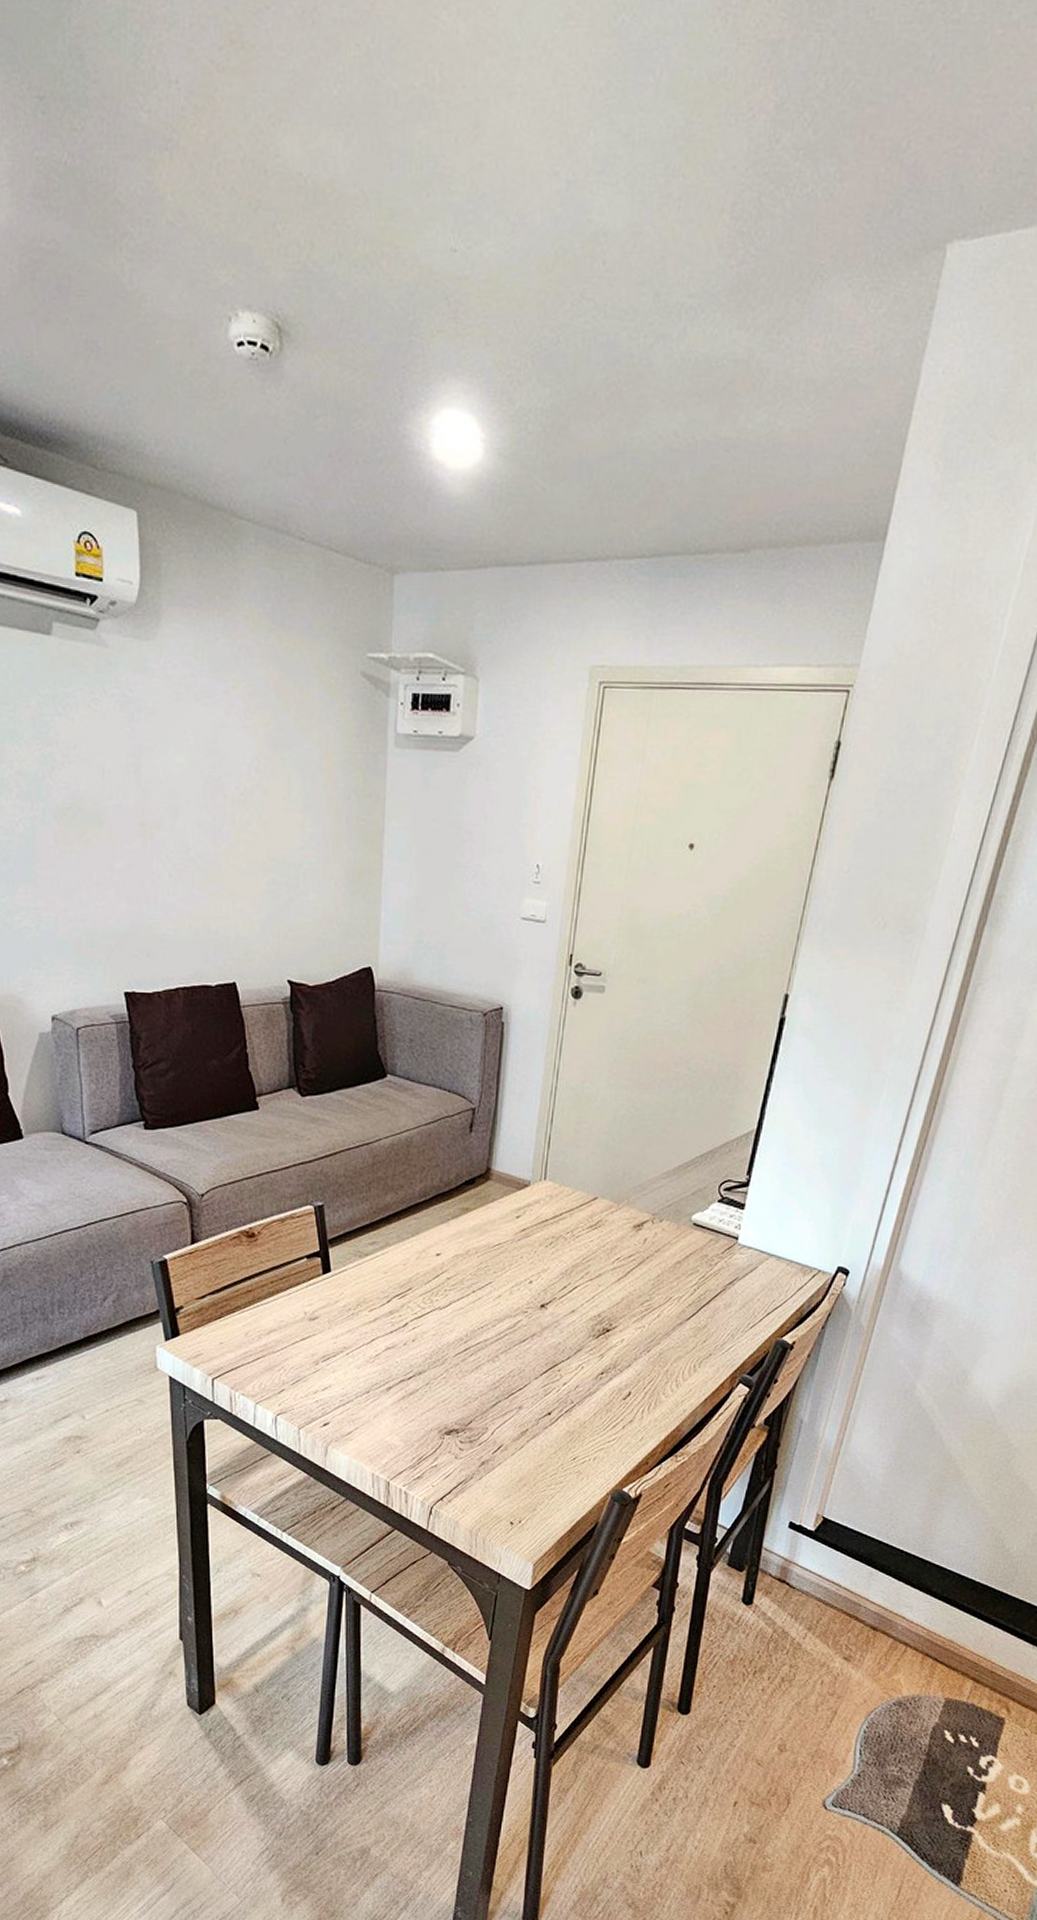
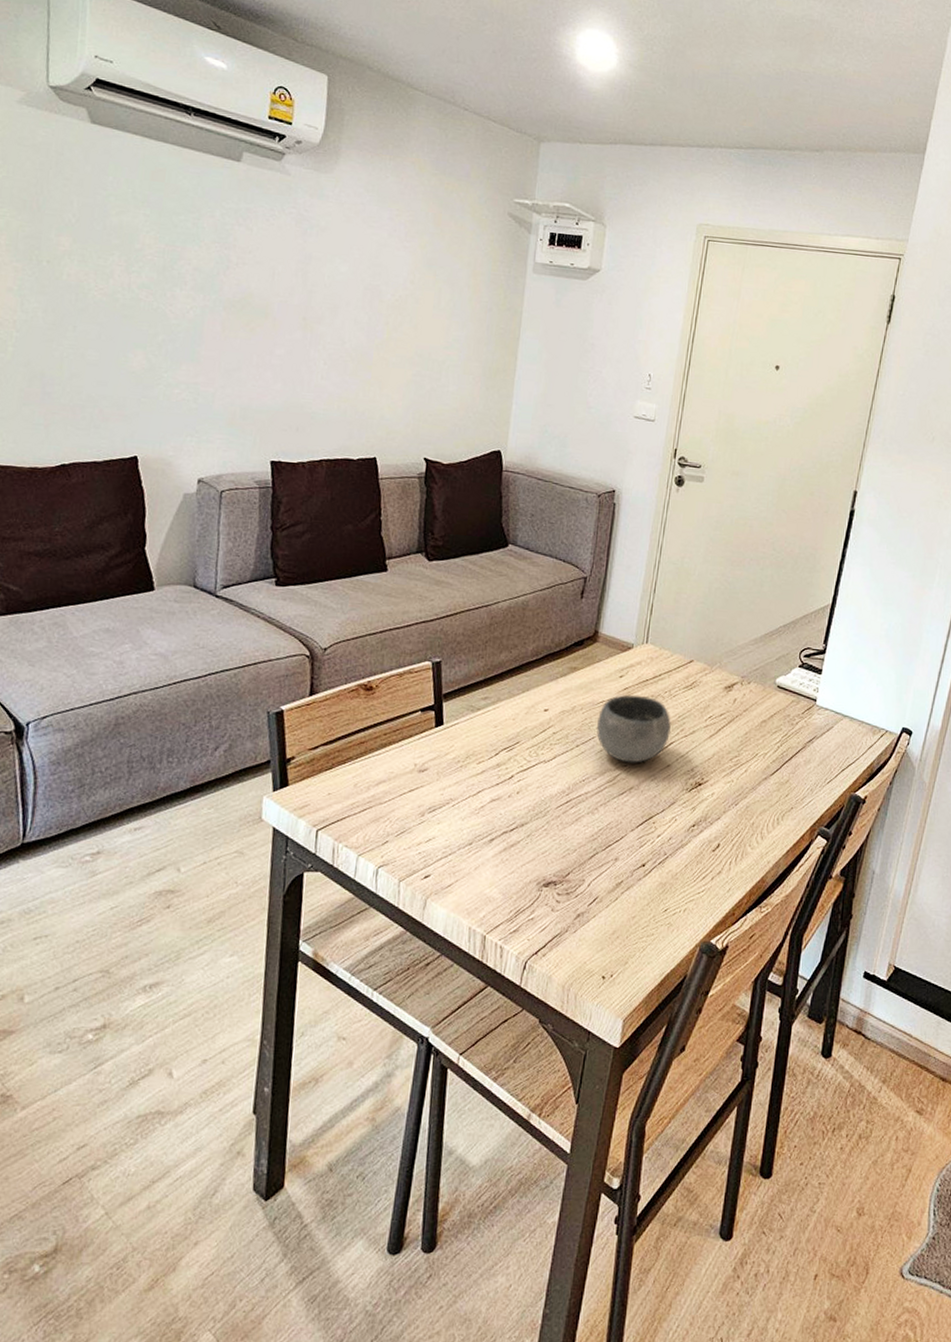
bowl: none [494,1236,575,1309] -> present [597,694,671,763]

